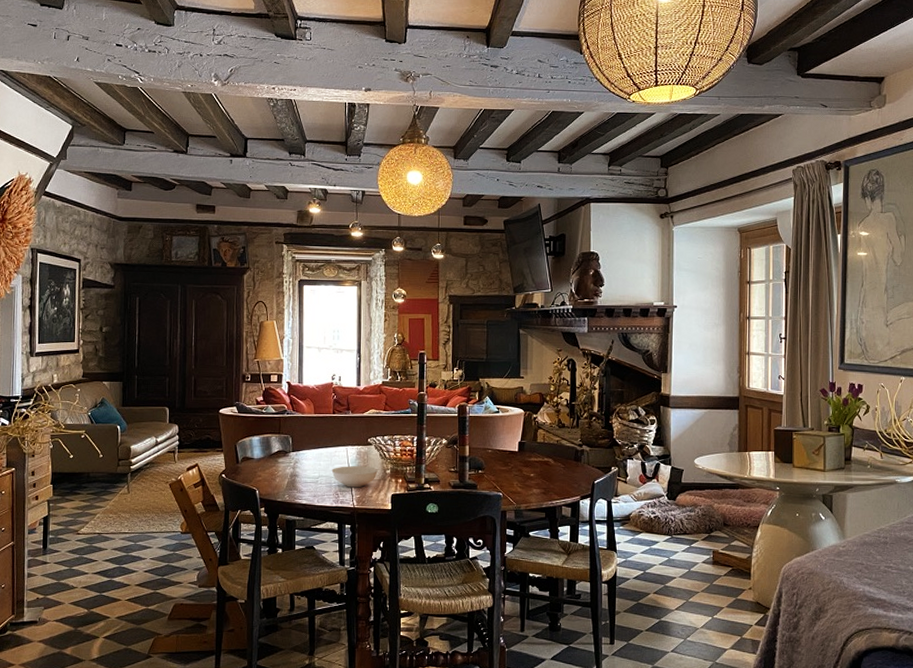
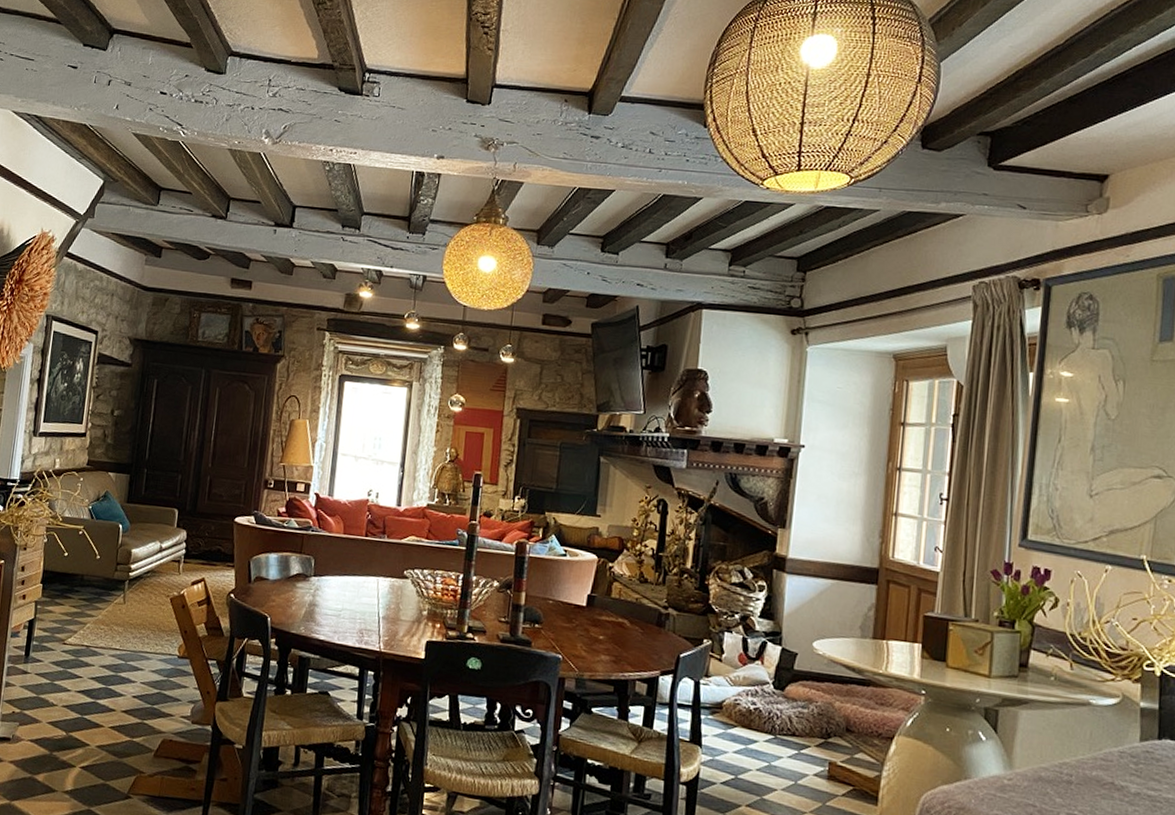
bowl: present [331,466,378,488] -> none [357,600,413,628]

